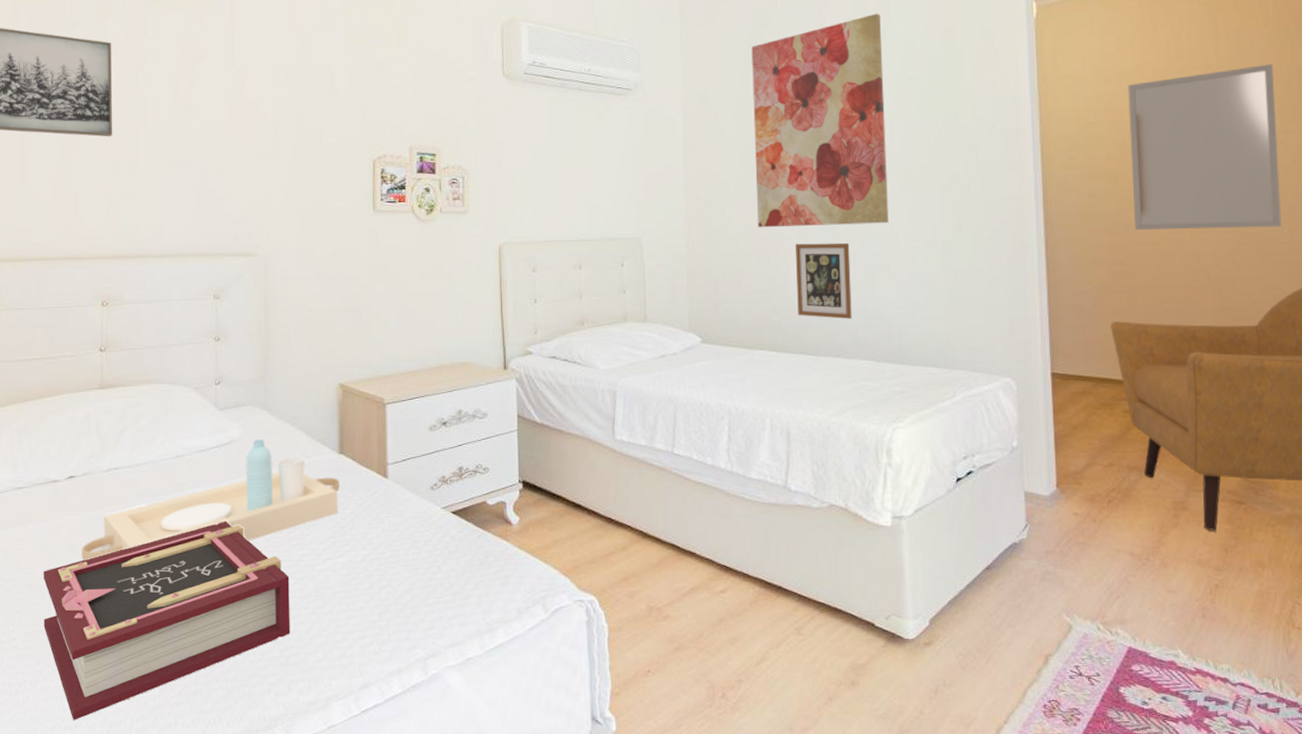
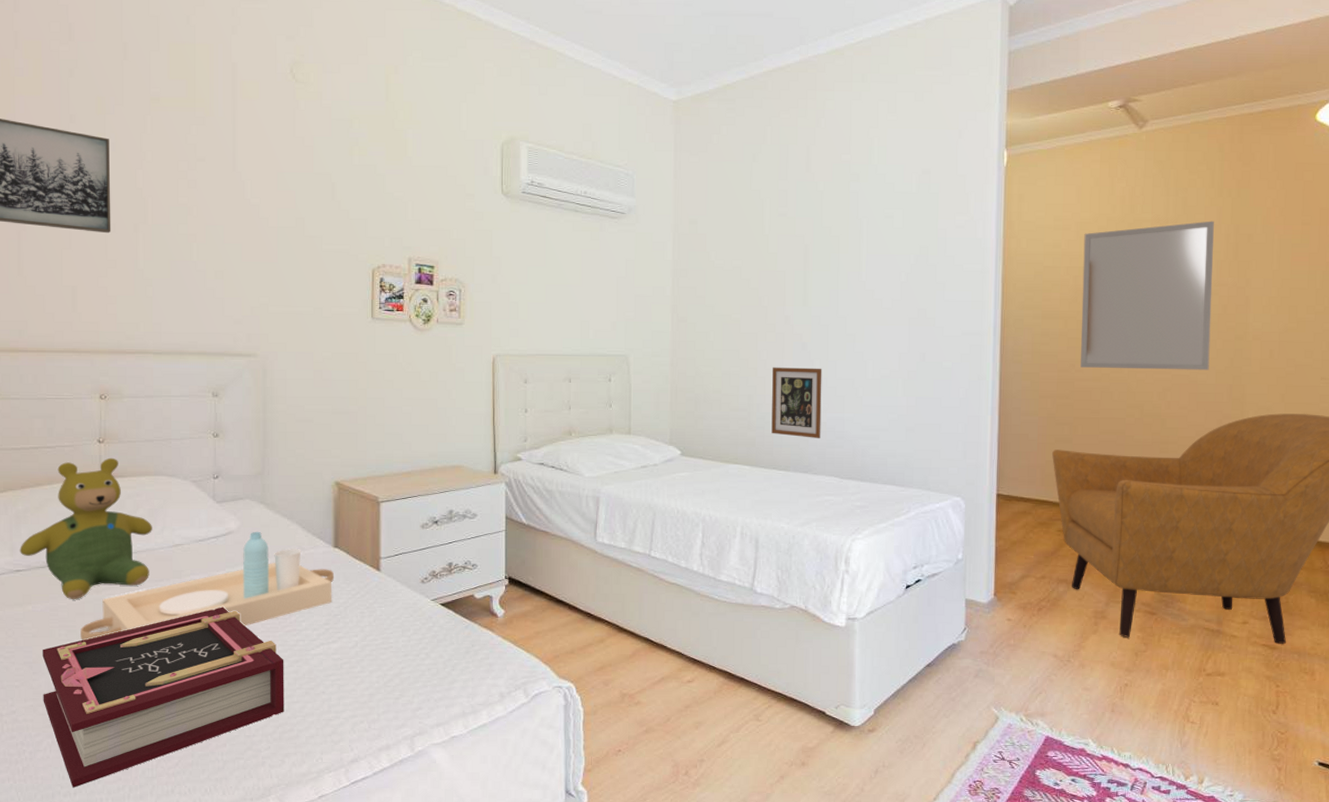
teddy bear: none [21,366,154,517] -> present [20,457,152,599]
wall art: present [751,13,889,228] -> none [738,153,863,352]

